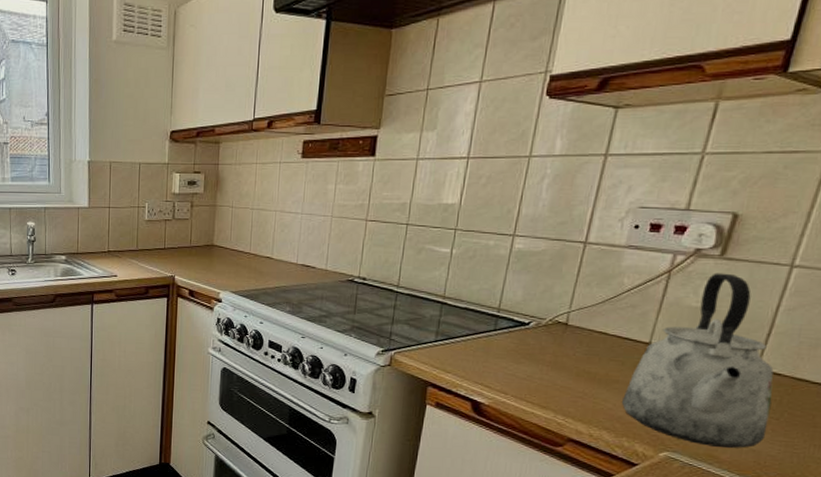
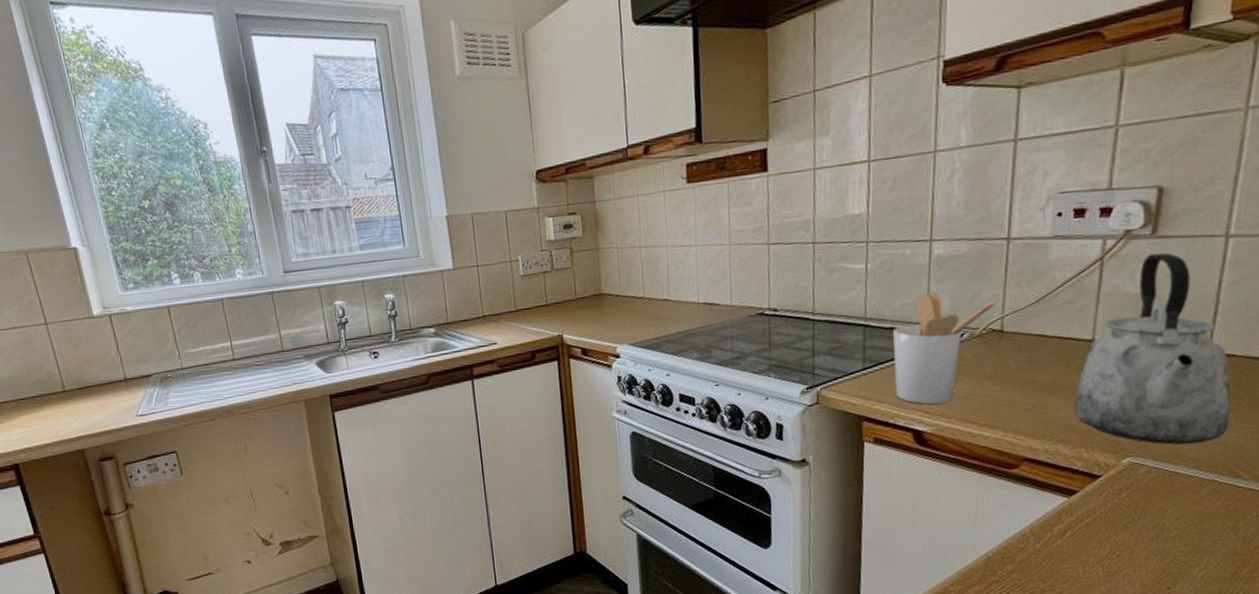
utensil holder: none [462,281,568,381] -> present [893,292,999,405]

